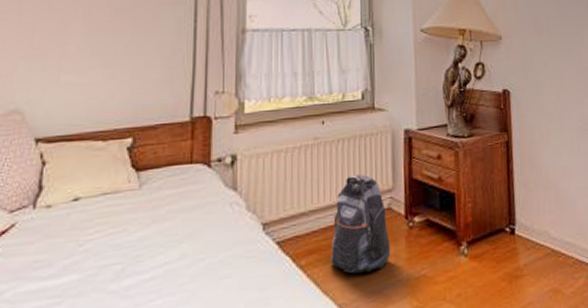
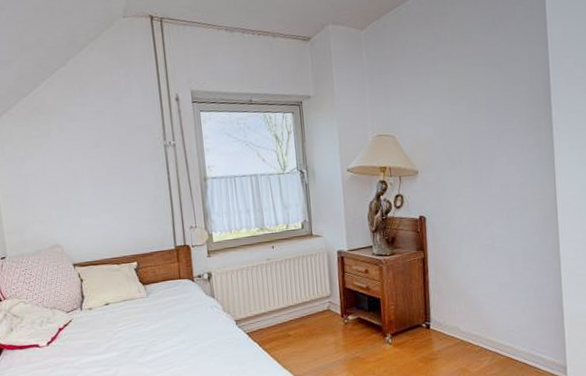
backpack: present [331,174,391,274] -> none [286,285,332,356]

